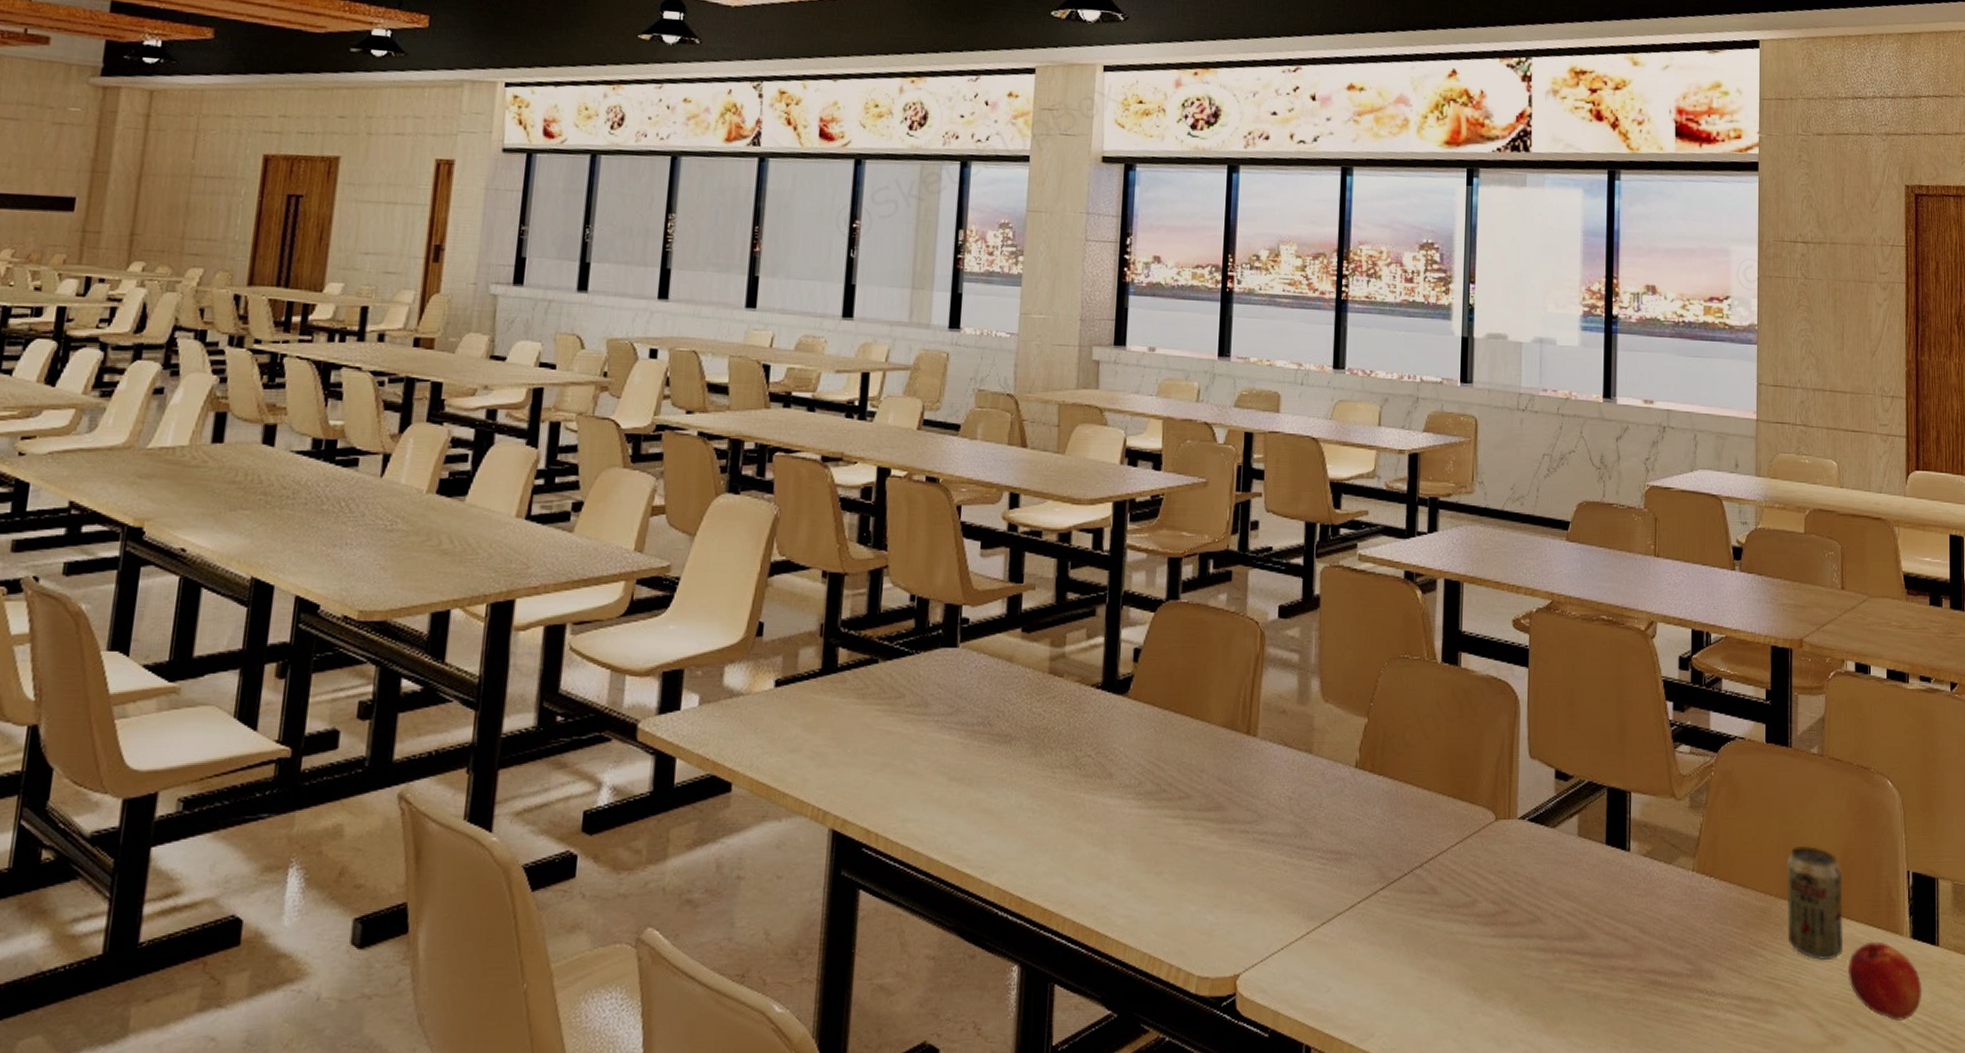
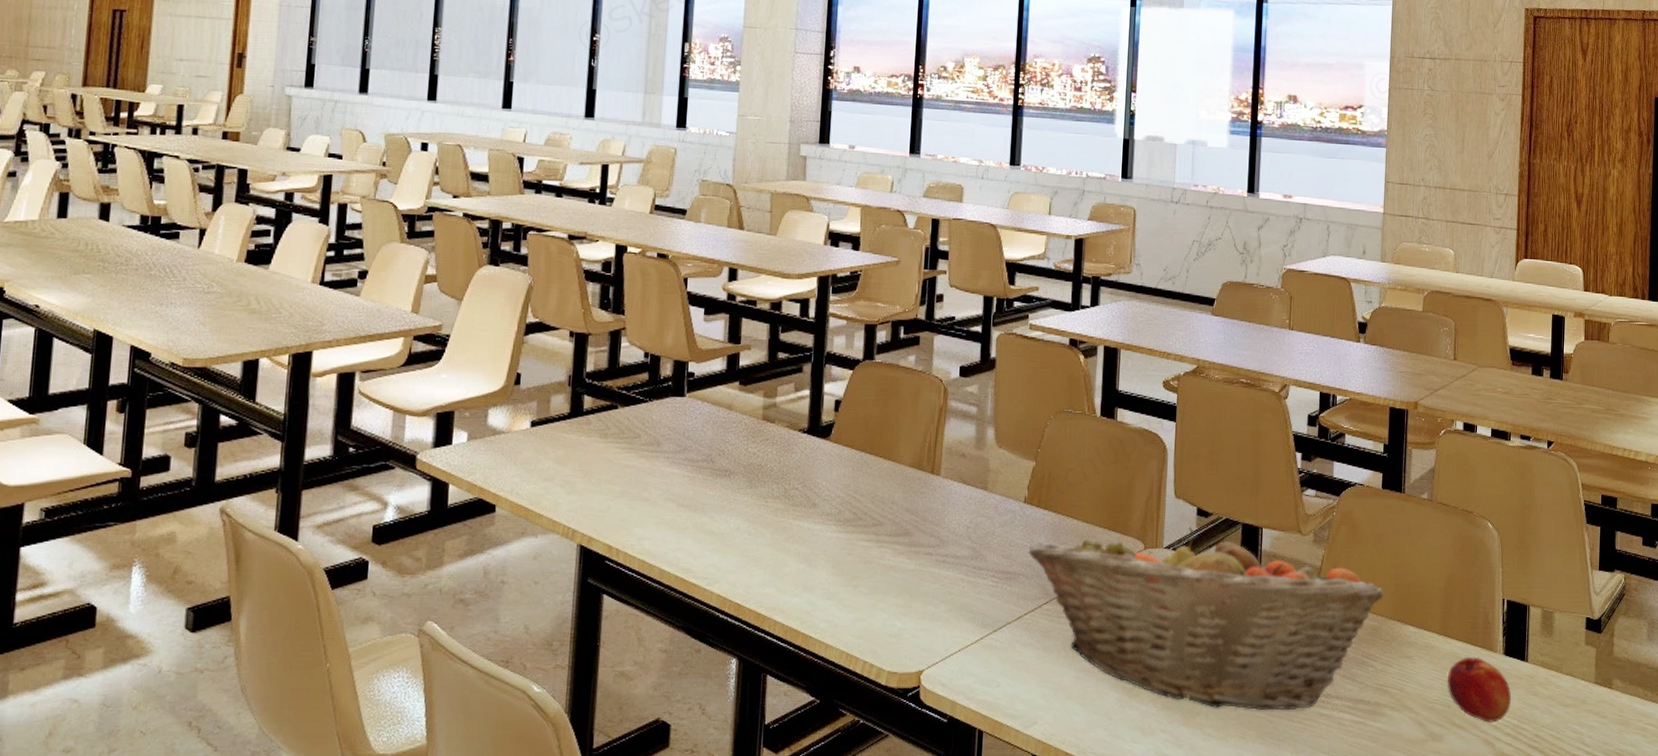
fruit basket: none [1361,793,1772,1013] -> present [1028,527,1384,711]
beverage can: present [1786,845,1844,961] -> none [1395,575,1445,672]

